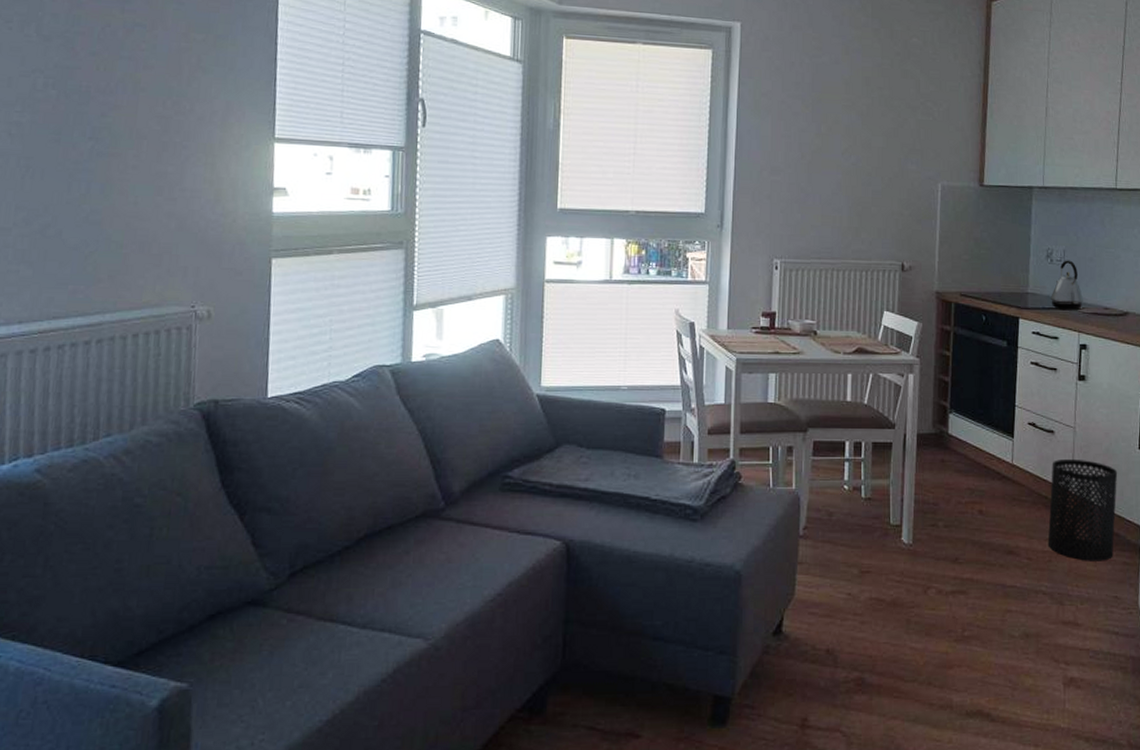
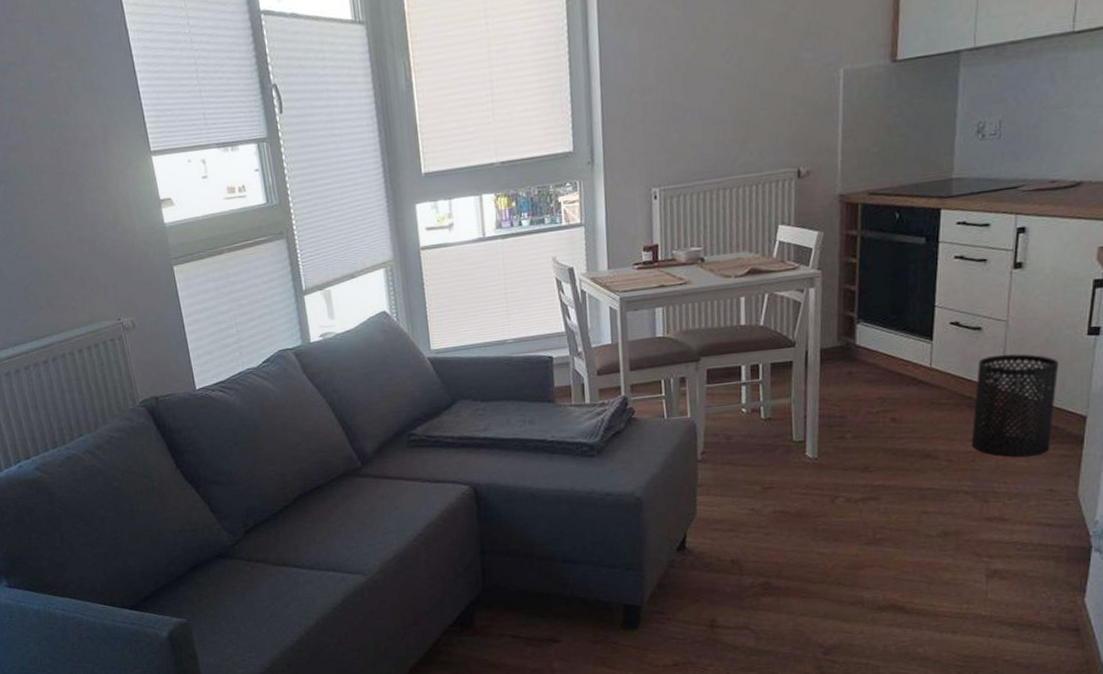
kettle: present [1051,260,1084,310] -> none [981,131,1025,192]

